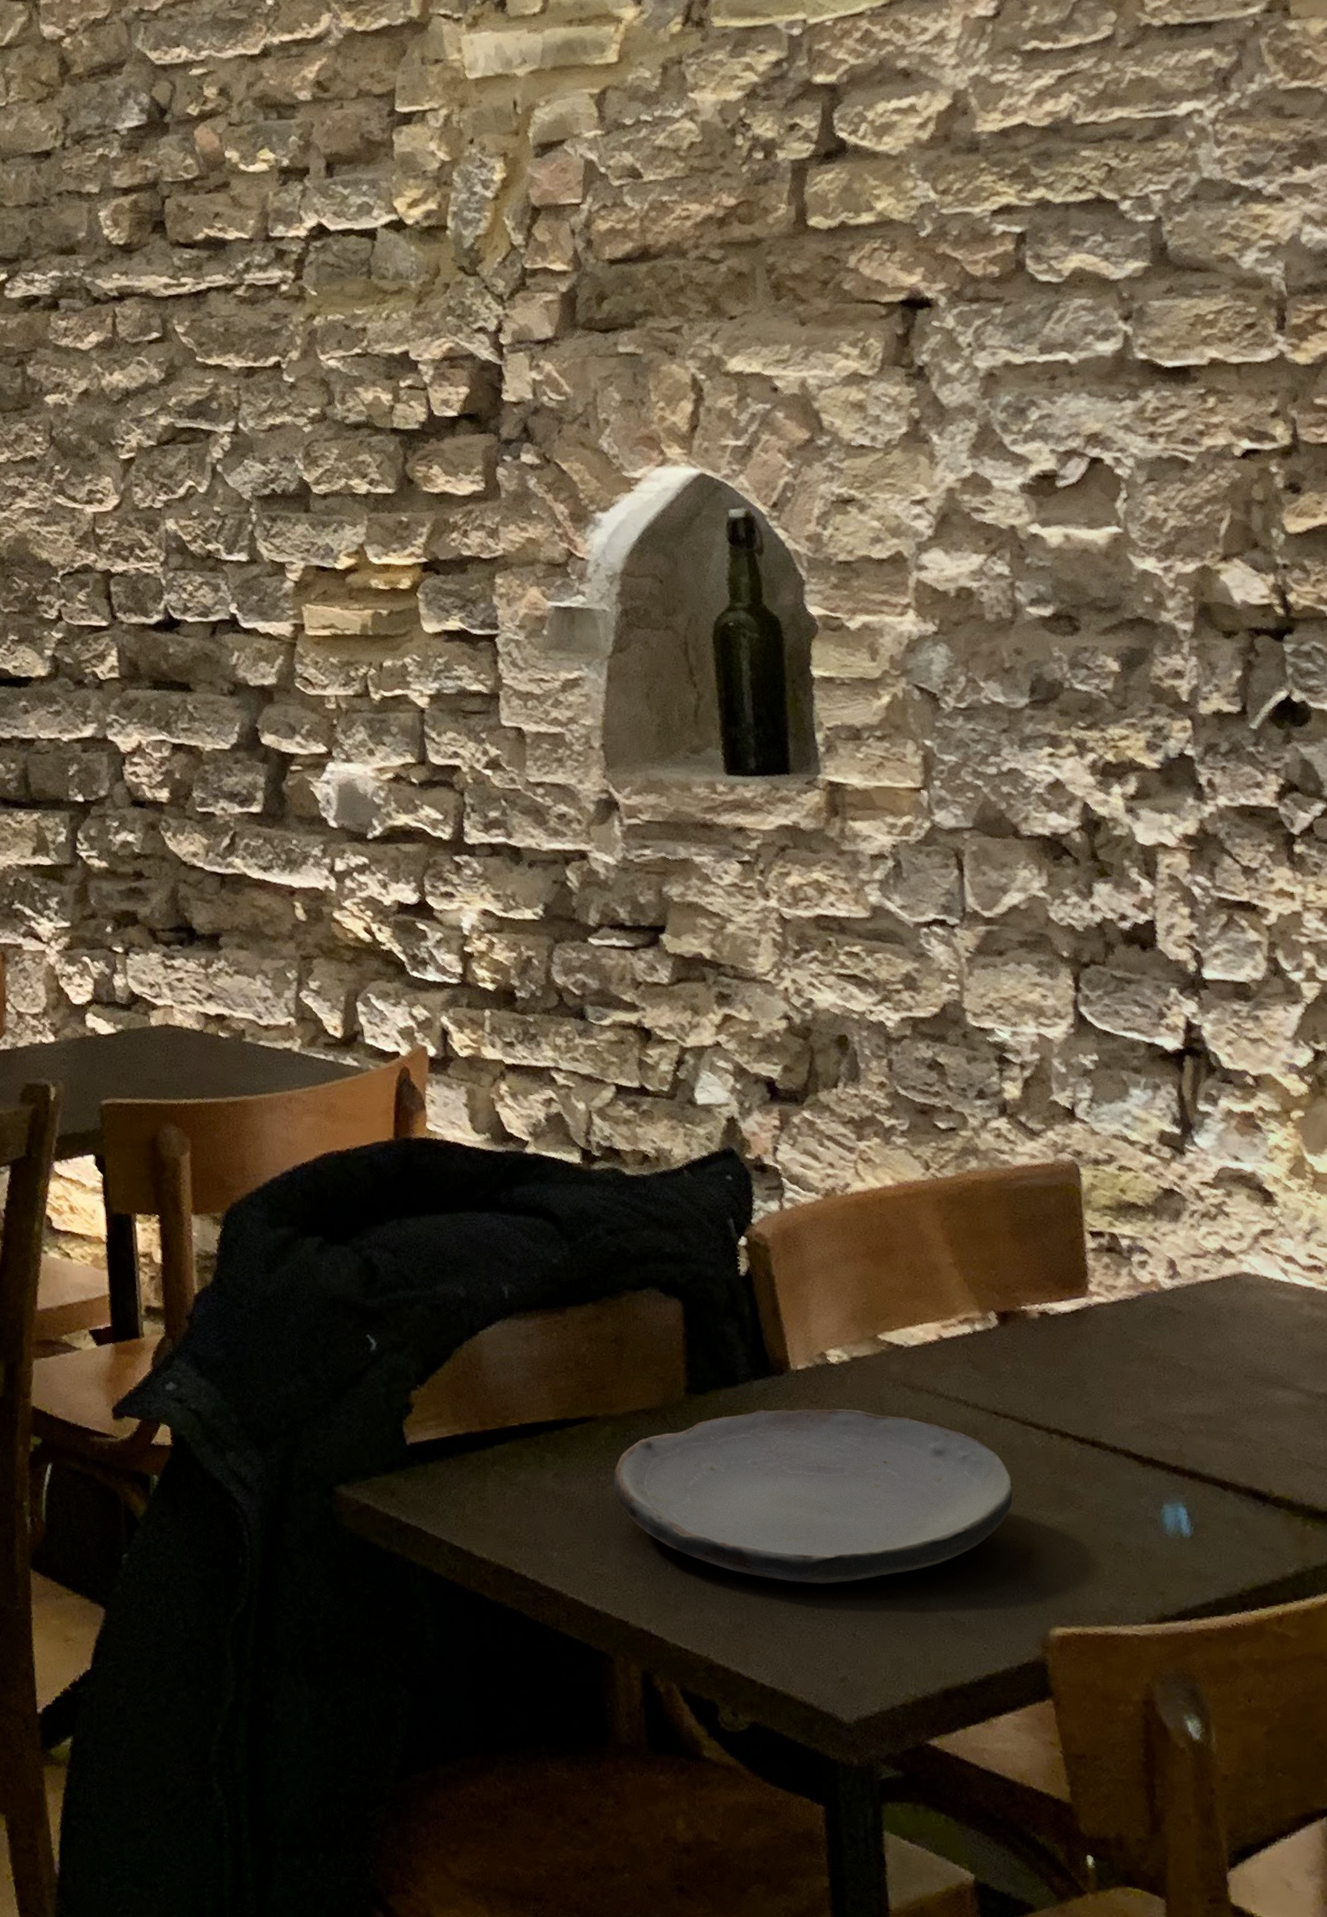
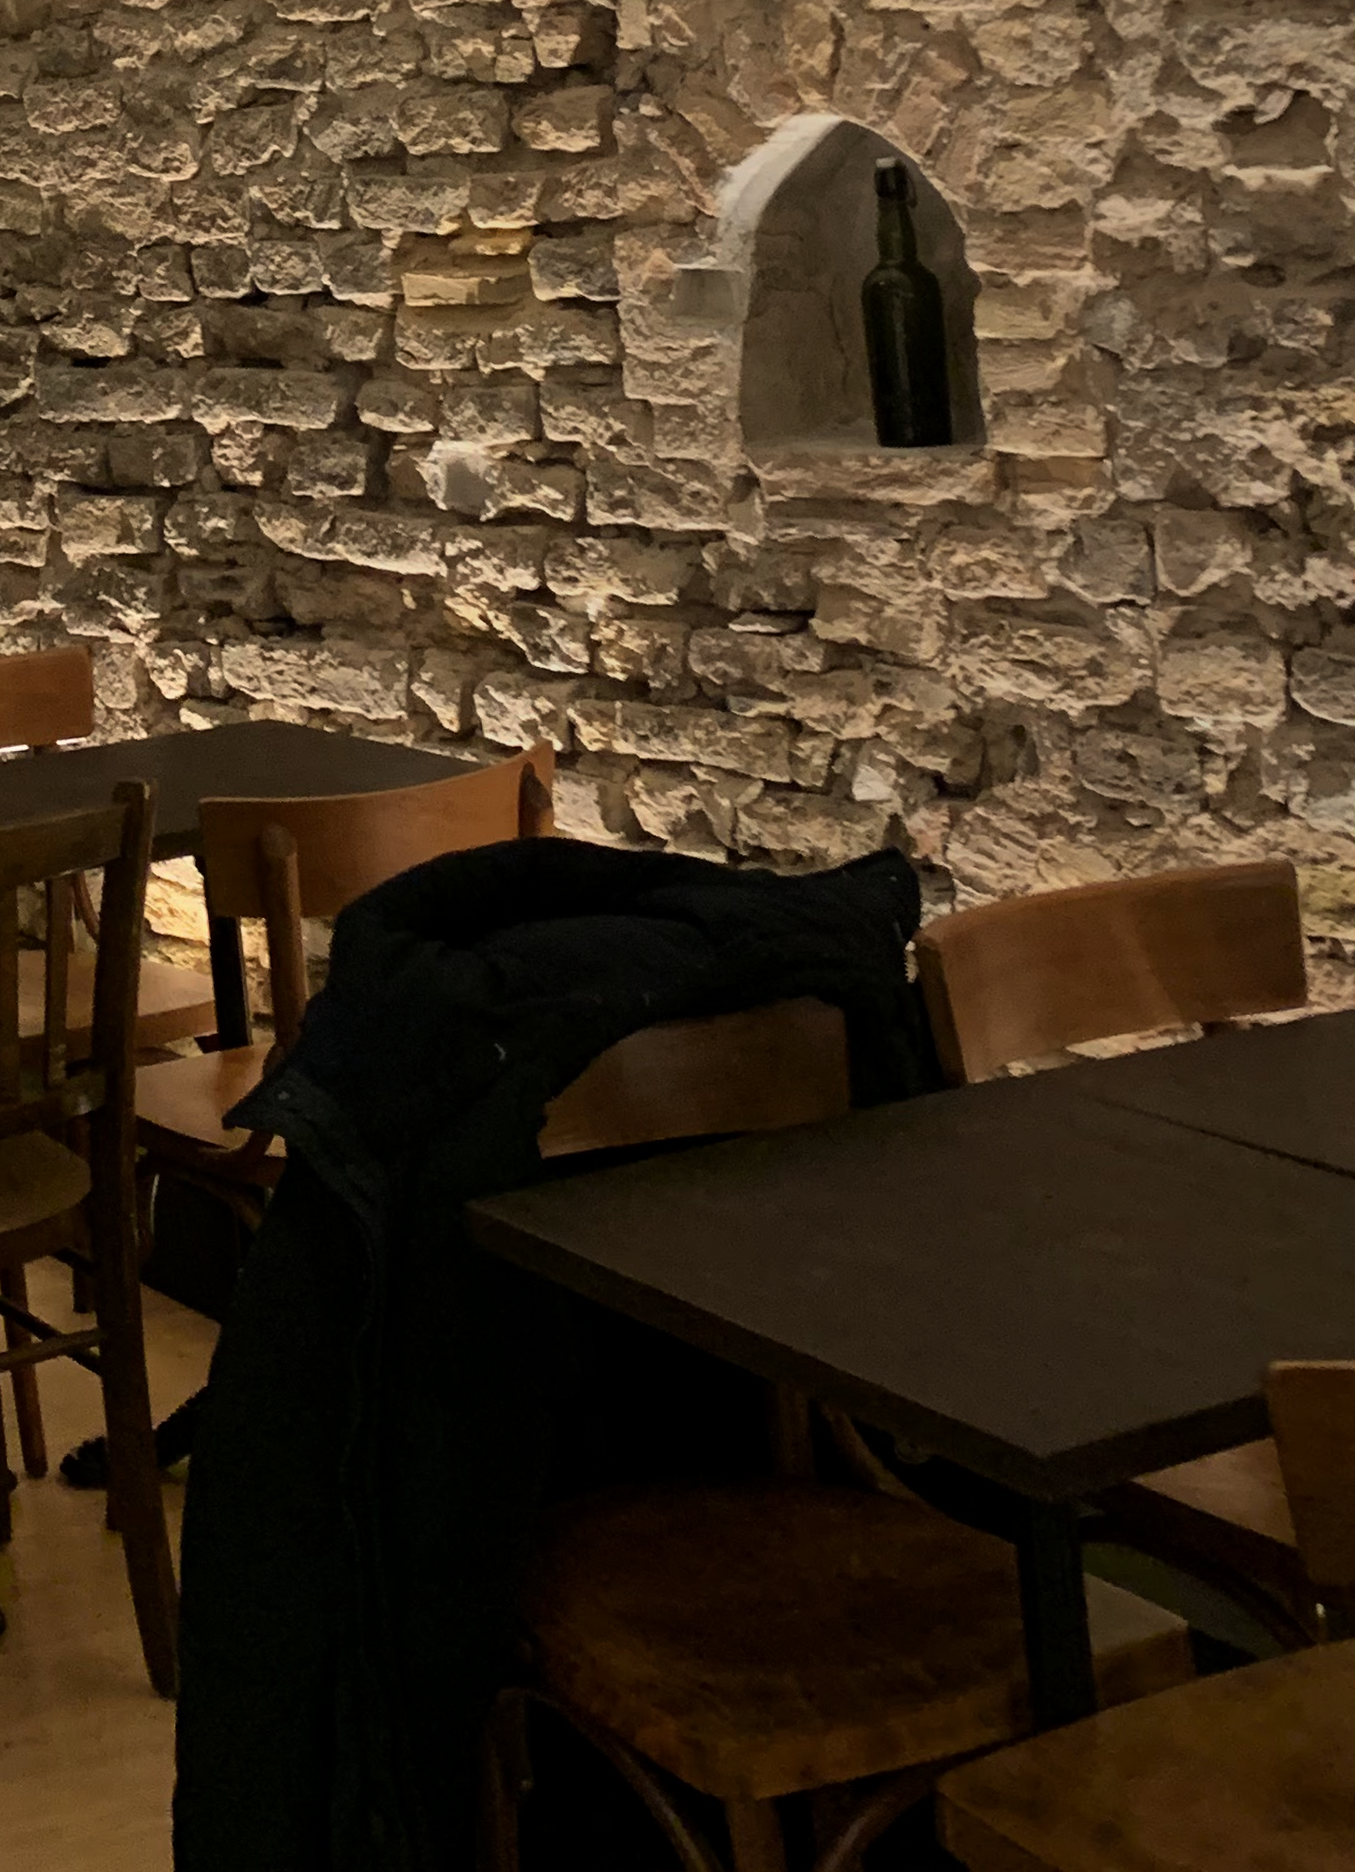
plate: present [612,1409,1013,1584] -> none [770,1124,1225,1311]

